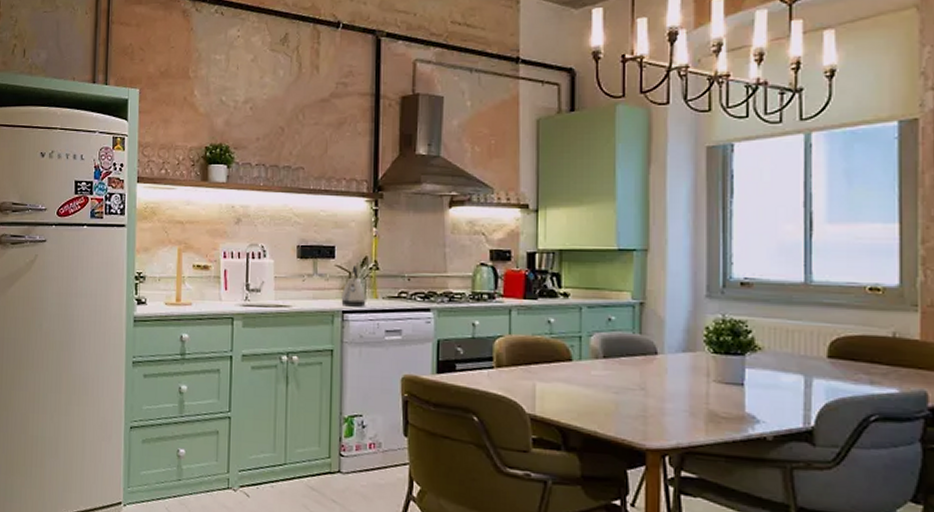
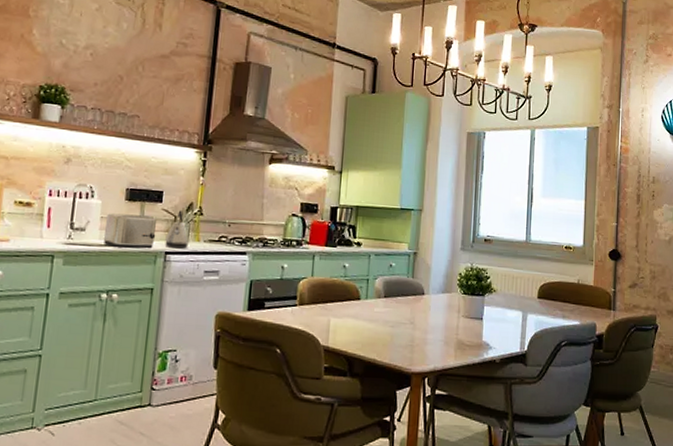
toaster: none [278,272,331,309] -> present [103,213,156,249]

